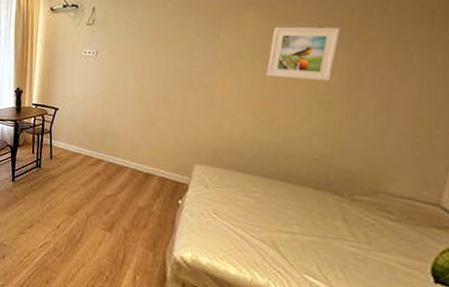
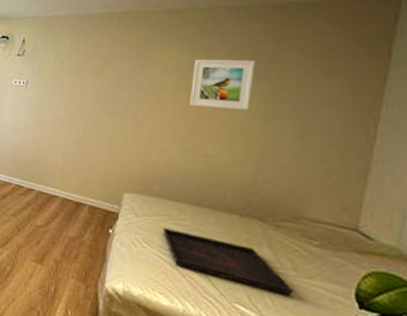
serving tray: none [233,199,367,269] -> present [162,228,294,297]

